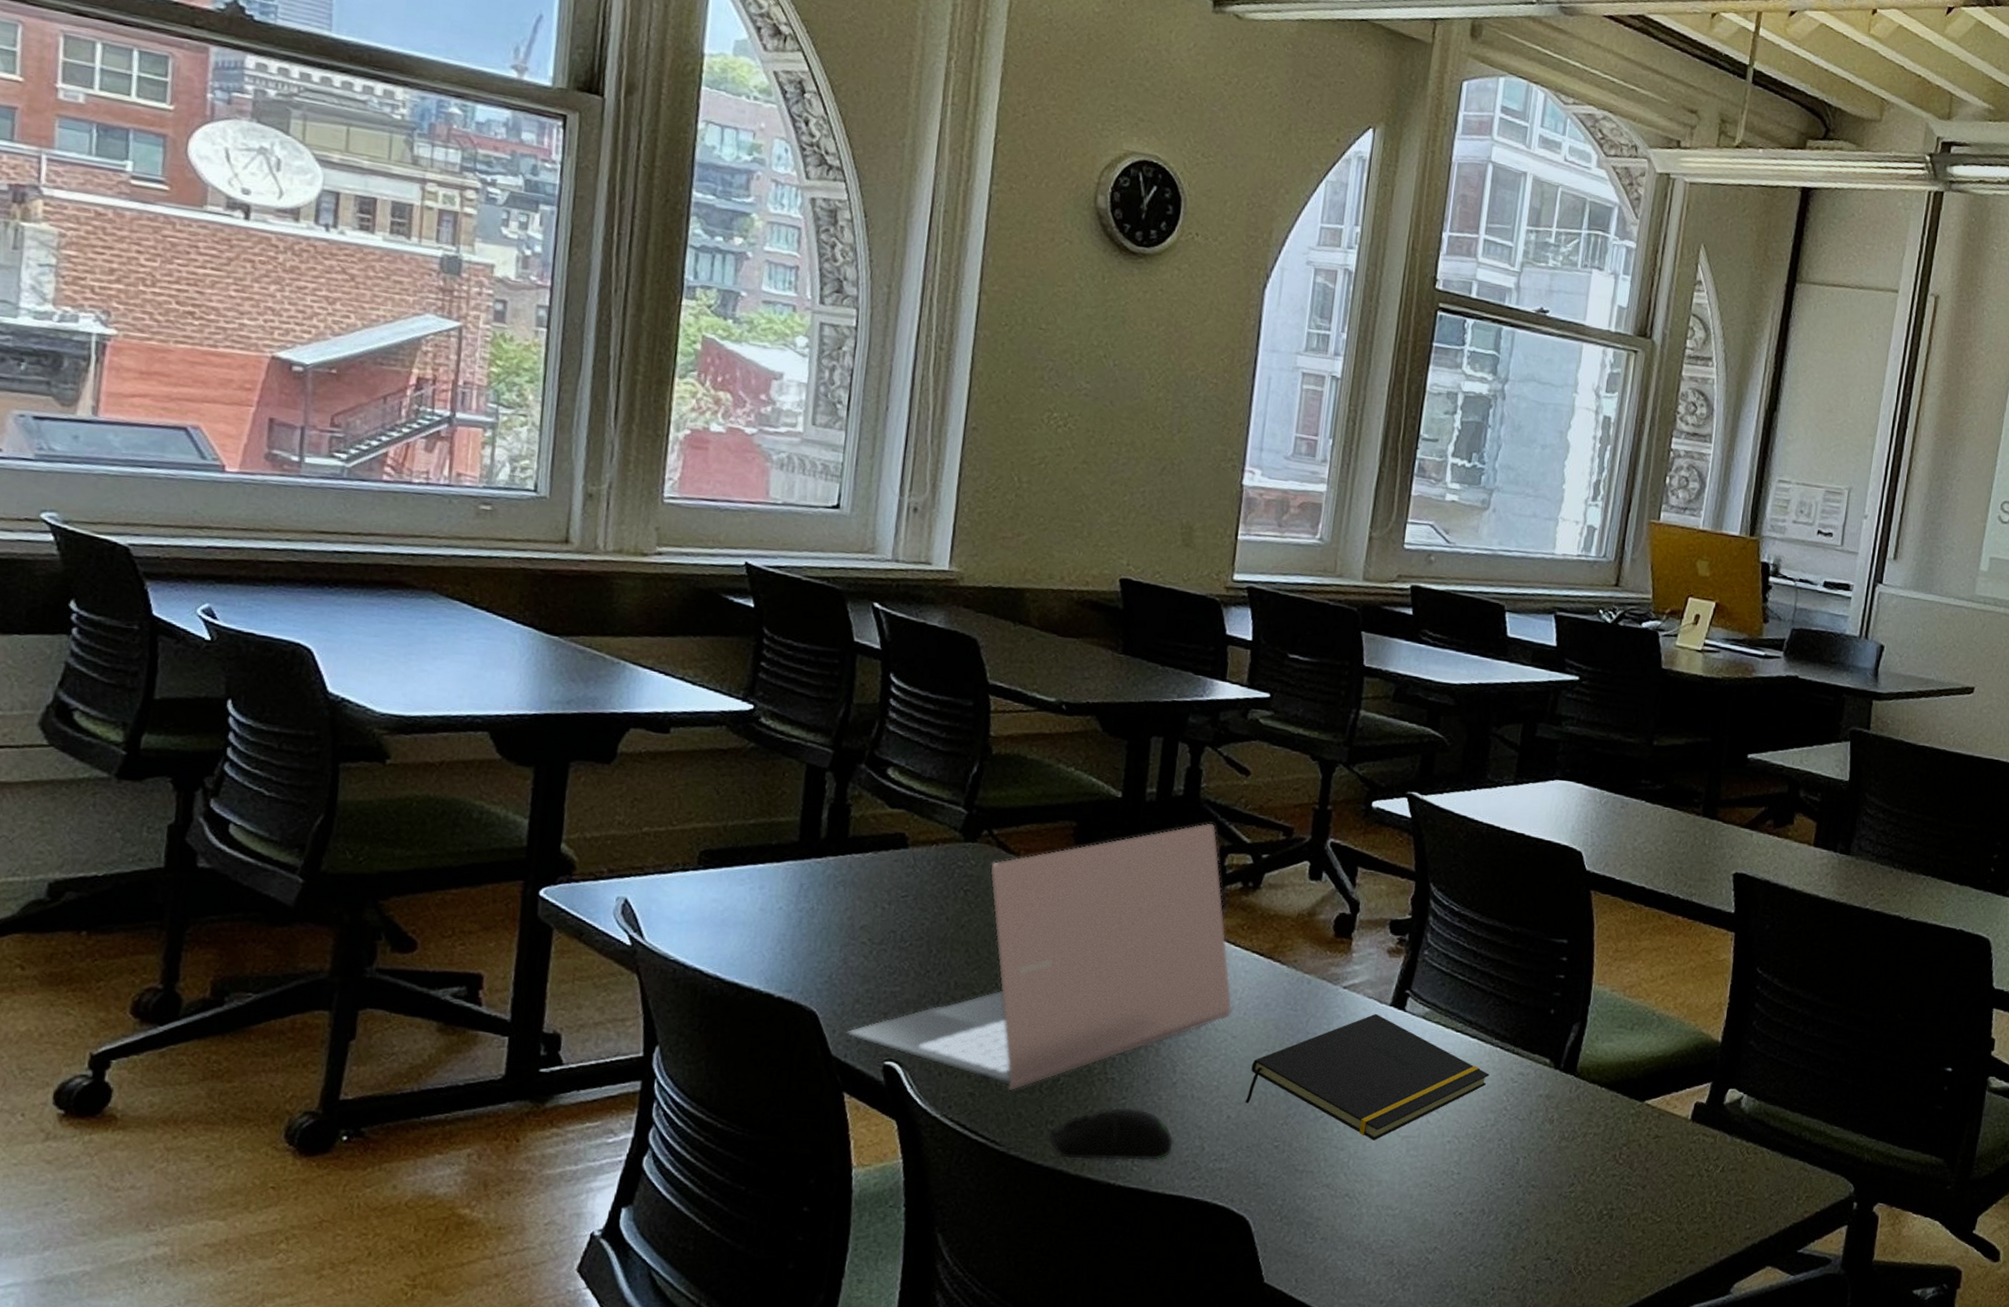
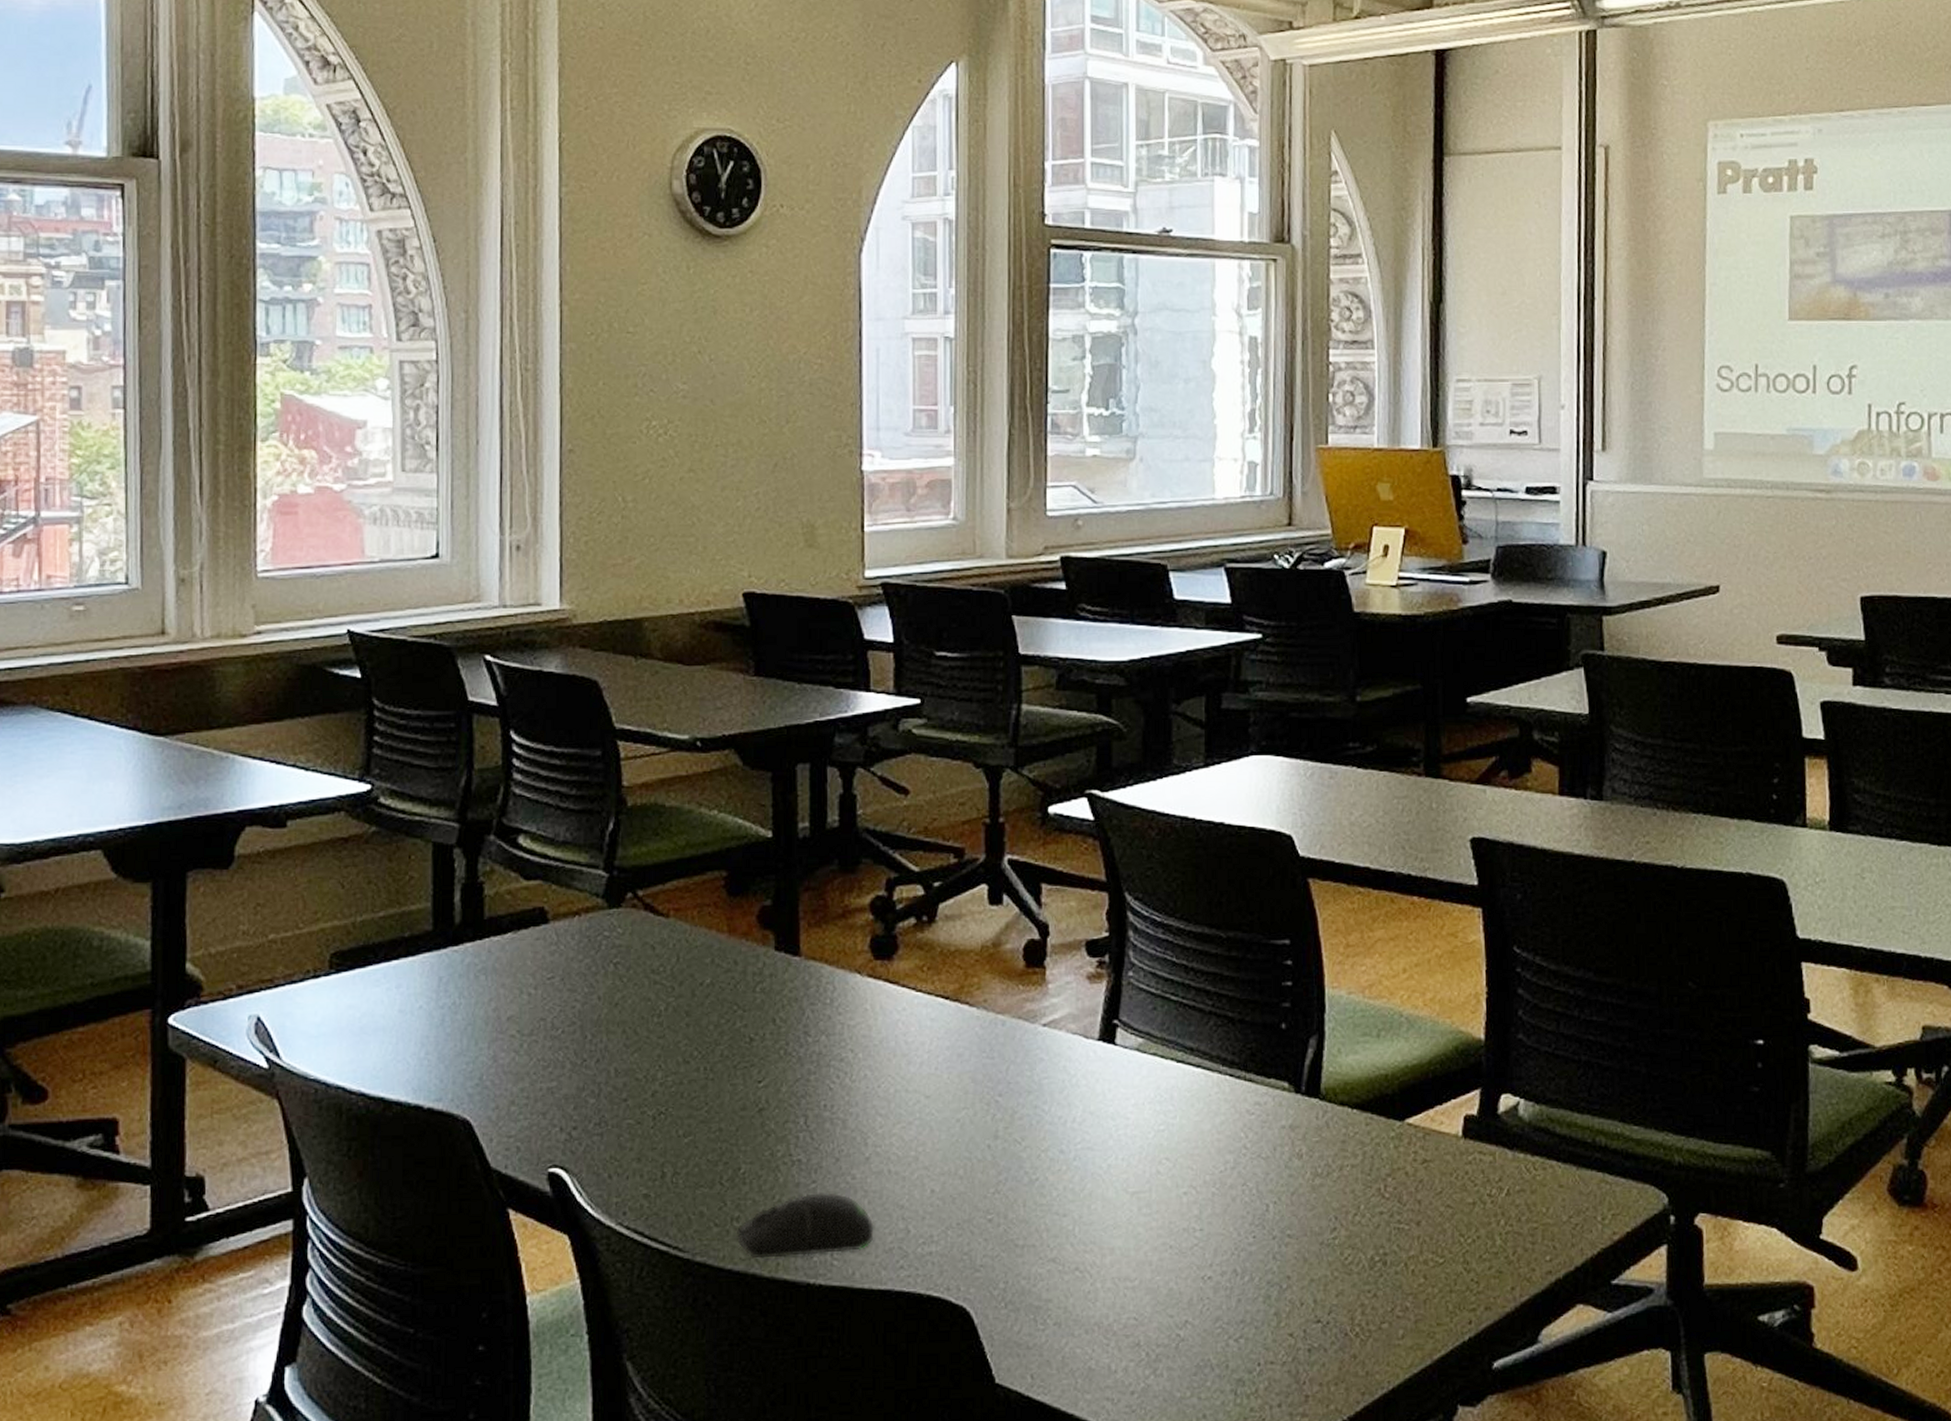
laptop: present [847,823,1232,1092] -> none [505,855,921,1188]
notepad: present [1245,1013,1489,1141] -> none [948,1051,1221,1201]

